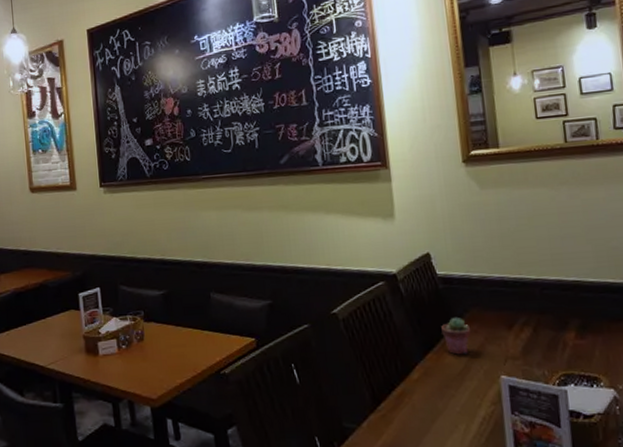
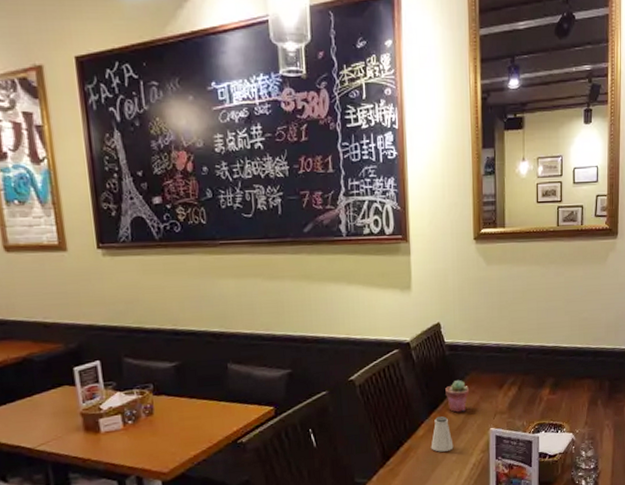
saltshaker: none [428,358,457,400] -> present [431,416,454,452]

